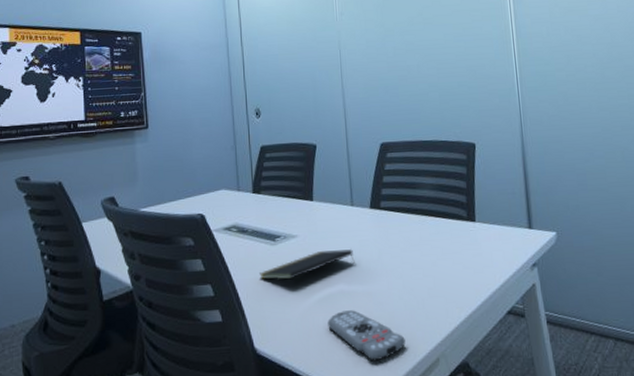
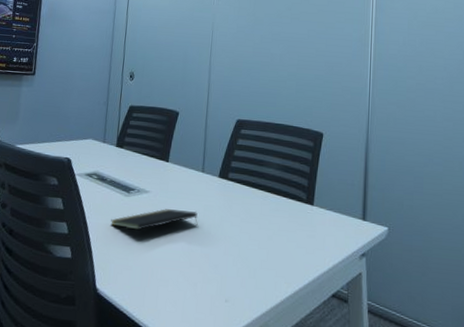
remote control: present [327,310,406,362] -> none [165,267,233,320]

